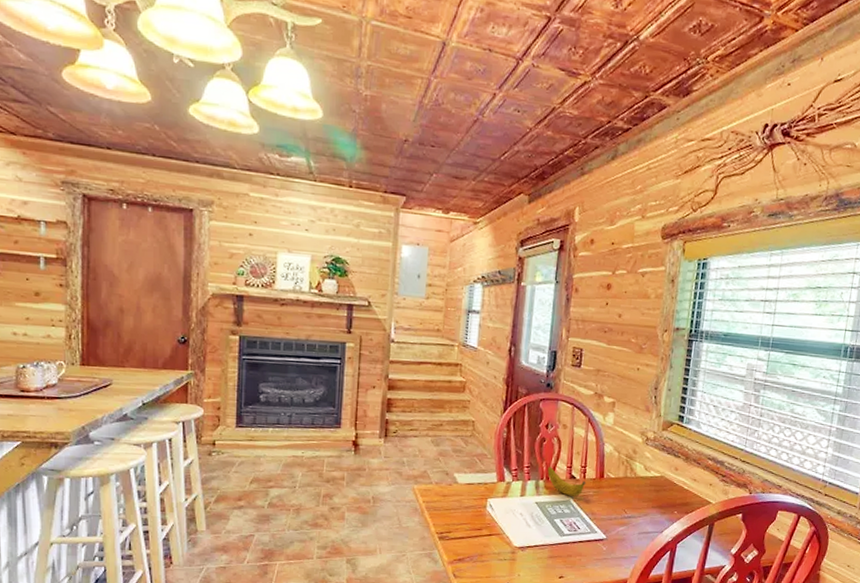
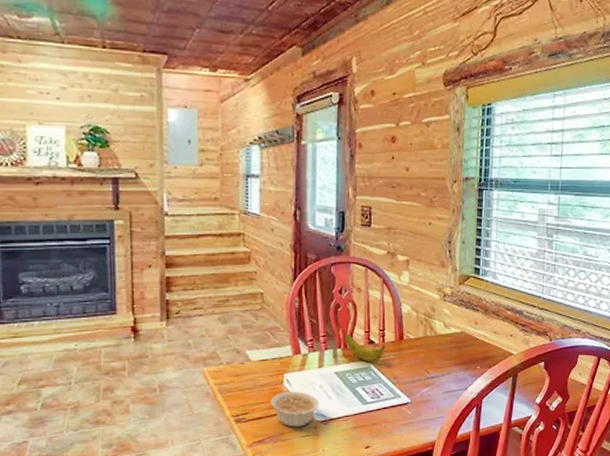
legume: none [473,515,519,551] -> present [270,391,320,427]

